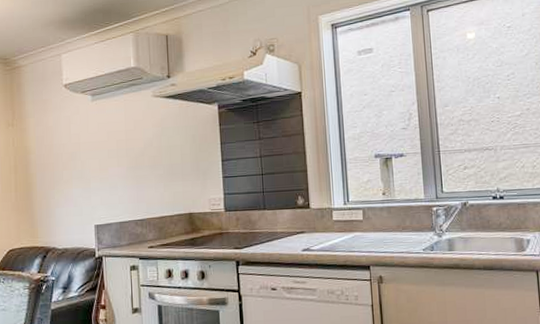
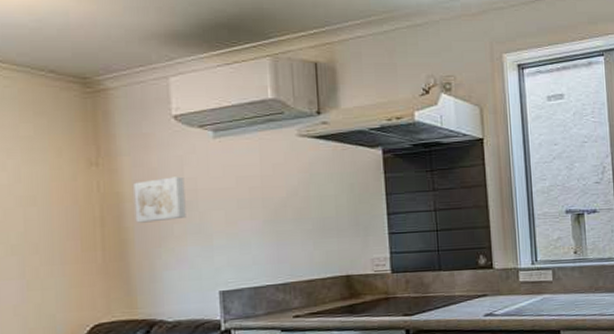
wall art: none [36,133,72,170] -> present [133,176,186,223]

